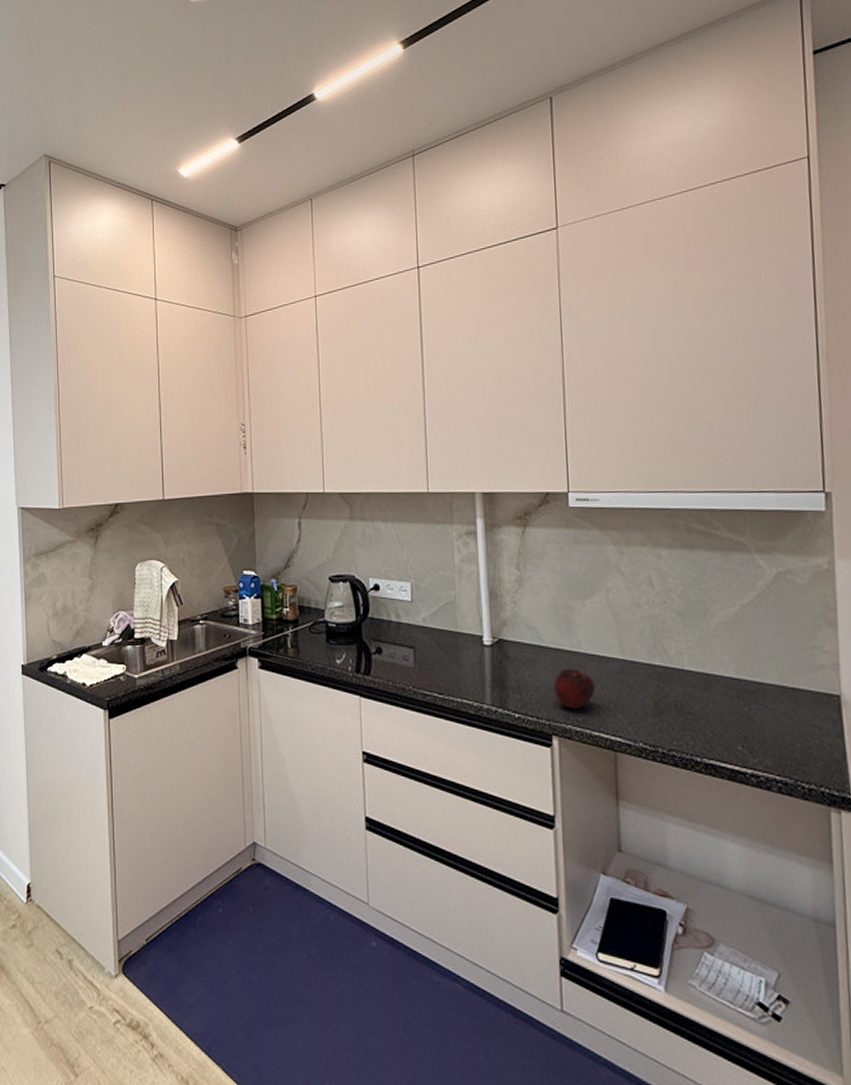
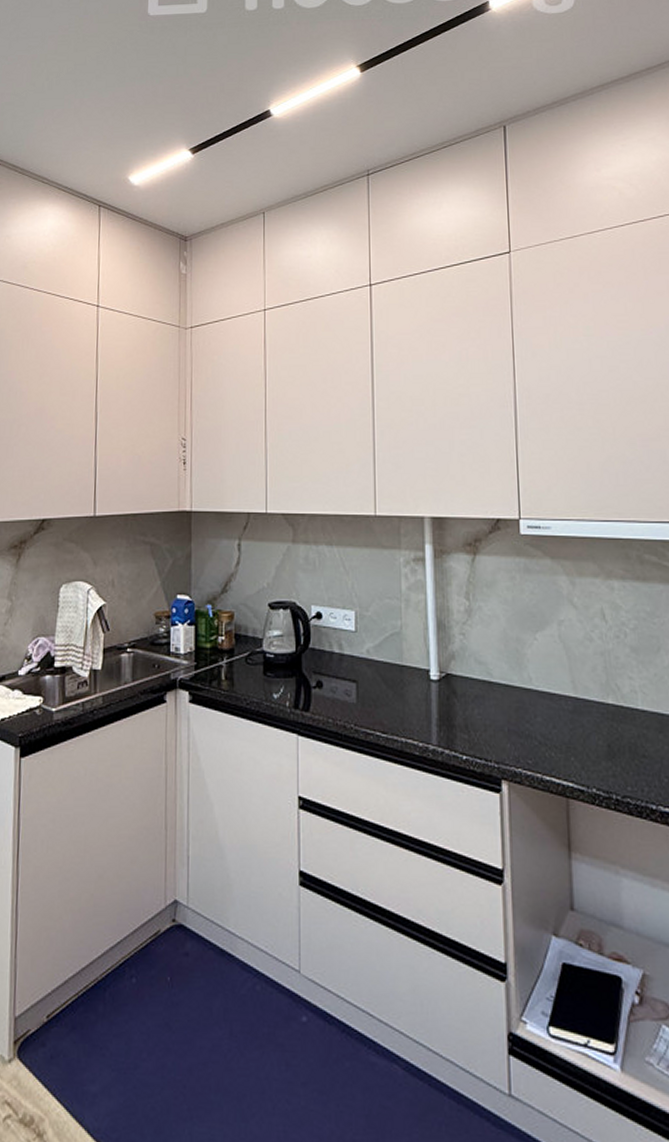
fruit: present [553,668,595,709] -> none [503,706,547,751]

